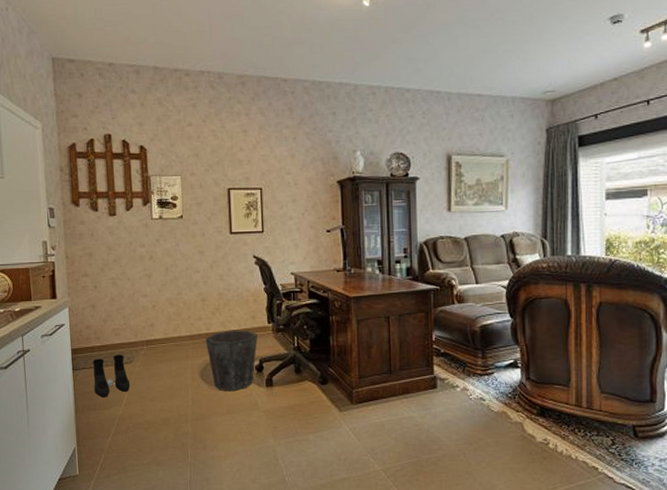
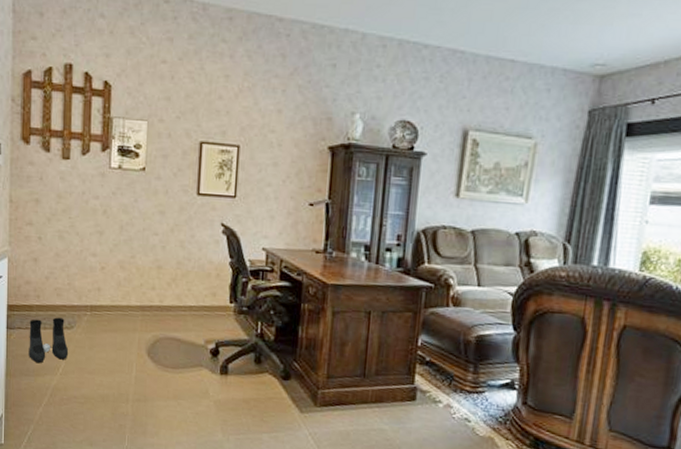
waste bin: present [205,330,258,391] -> none [156,305,216,374]

